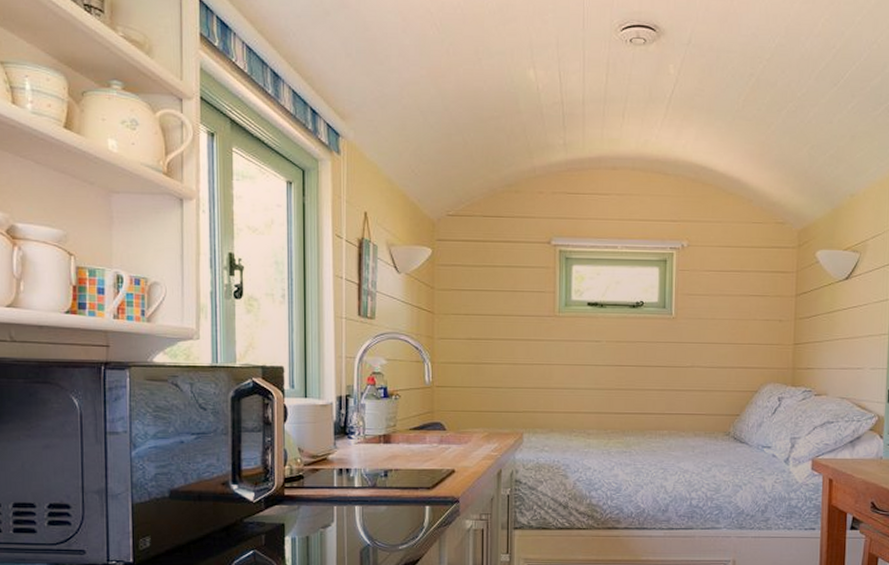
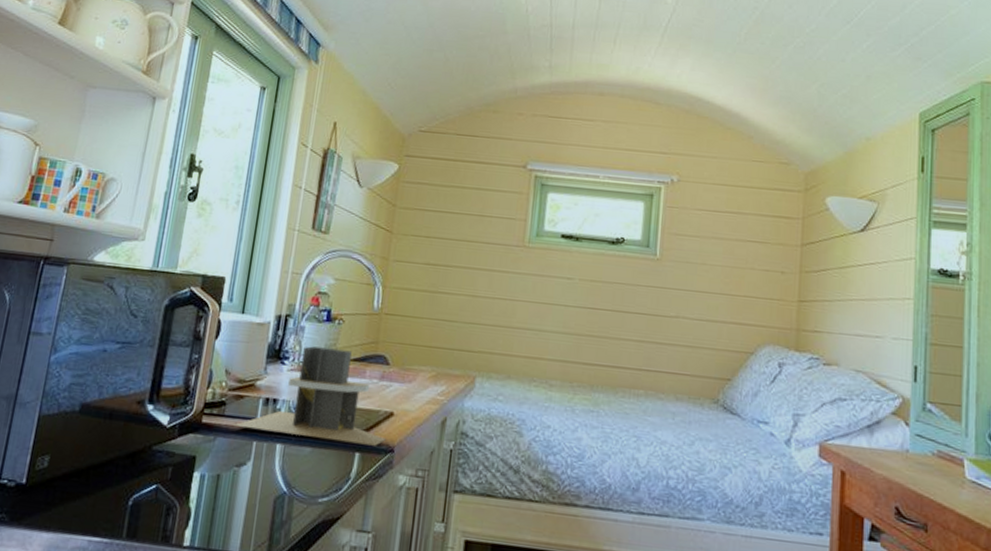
toaster: none [314,421,450,499] -> present [234,346,386,446]

